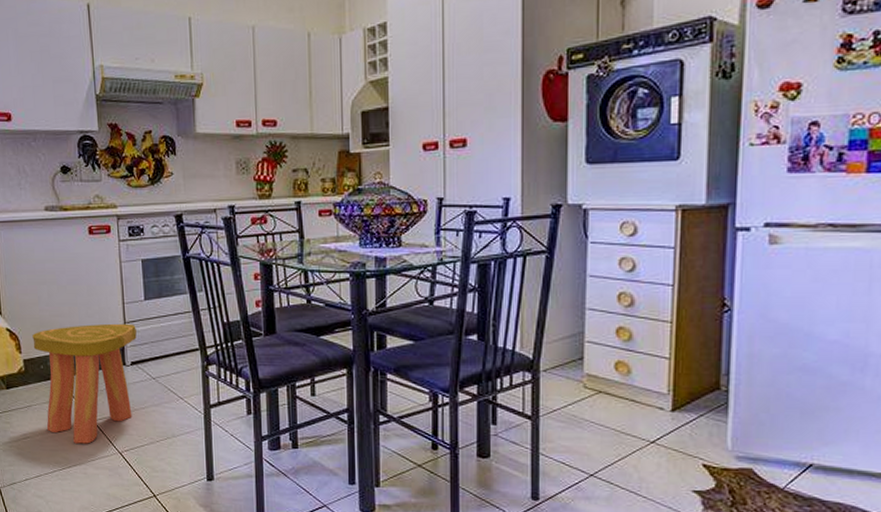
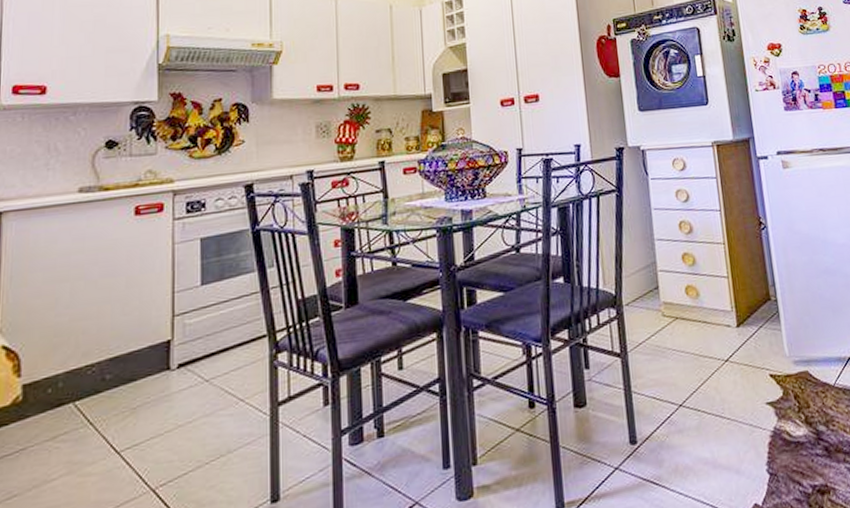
stool: present [32,323,137,444] -> none [40,316,188,490]

